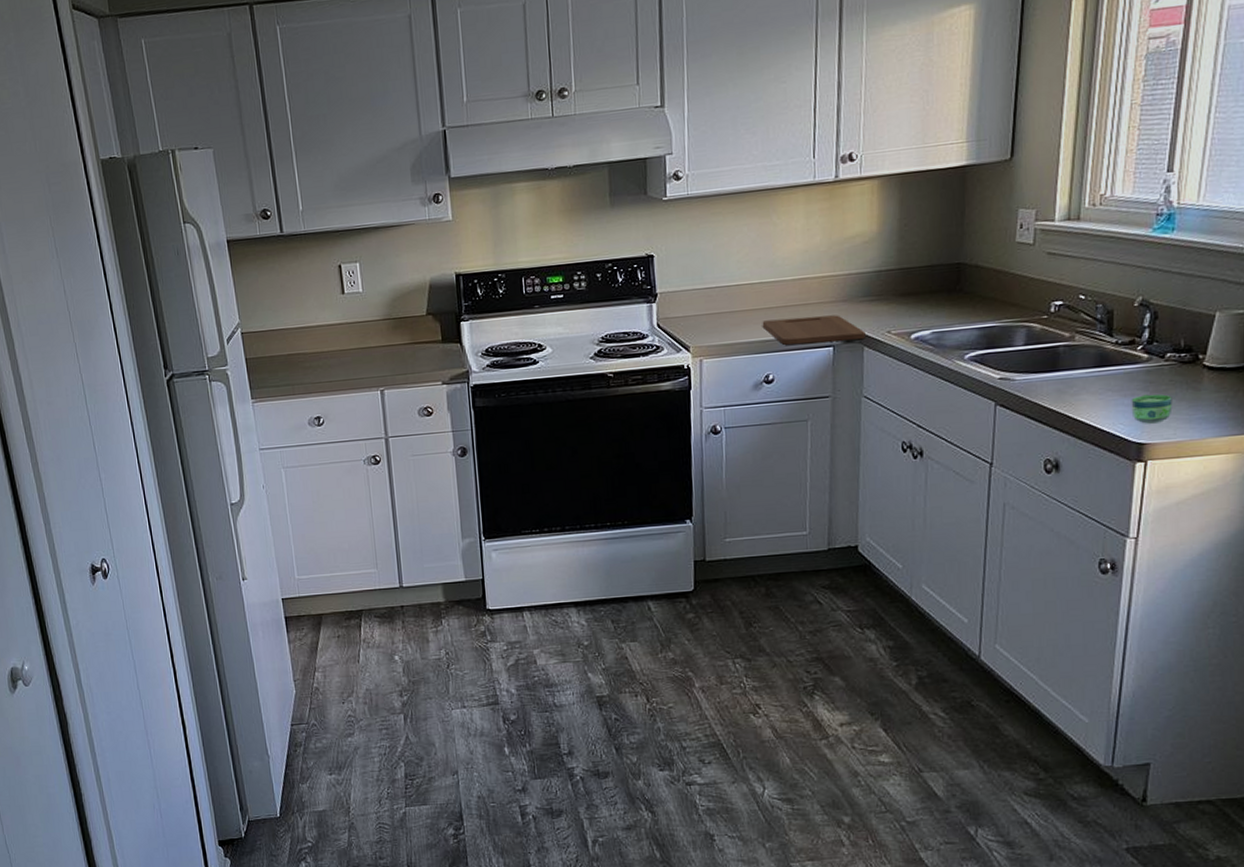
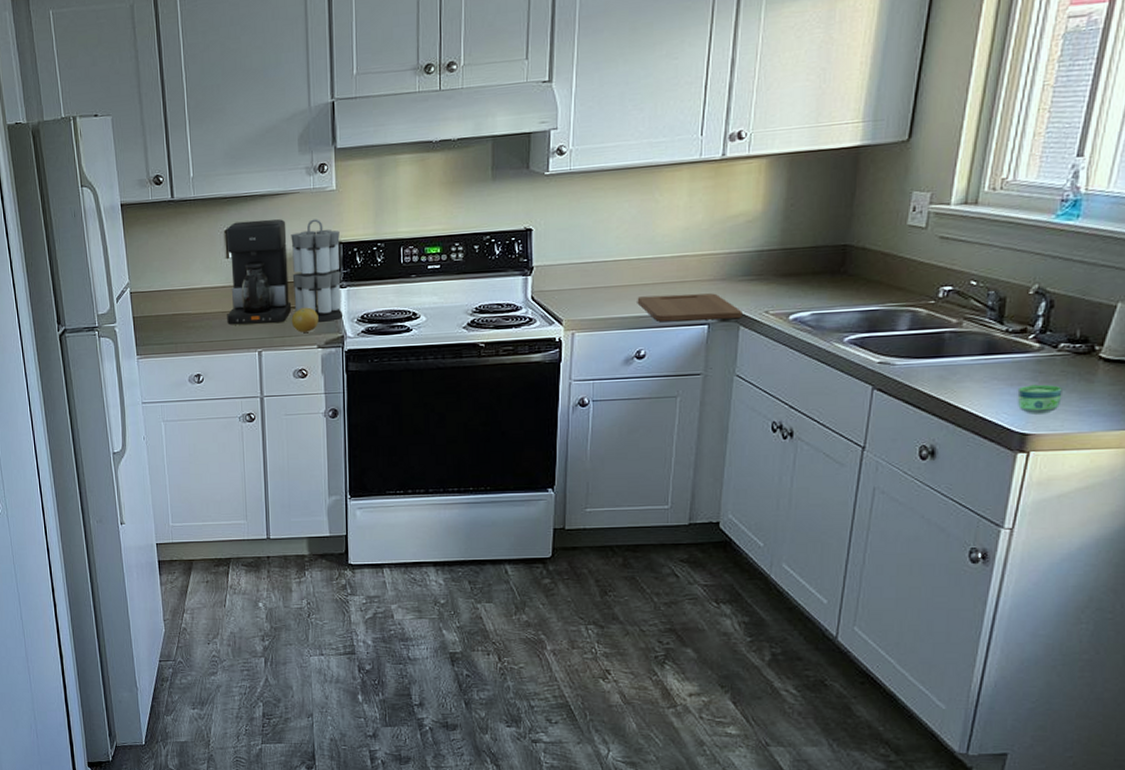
coffee maker: none [340,252,413,364] -> present [226,219,292,325]
spice rack: none [408,250,467,358] -> present [291,219,343,322]
fruit: none [413,342,442,369] -> present [291,307,319,333]

